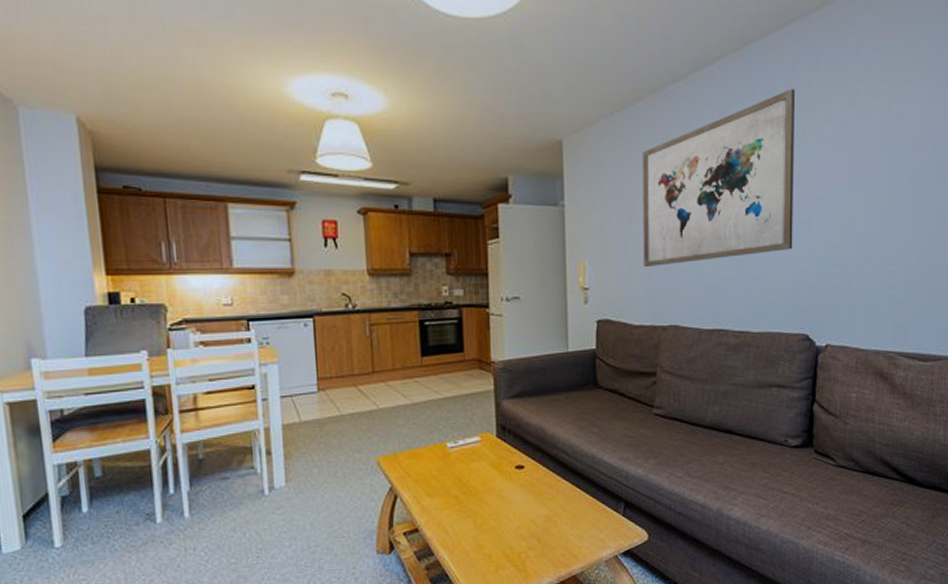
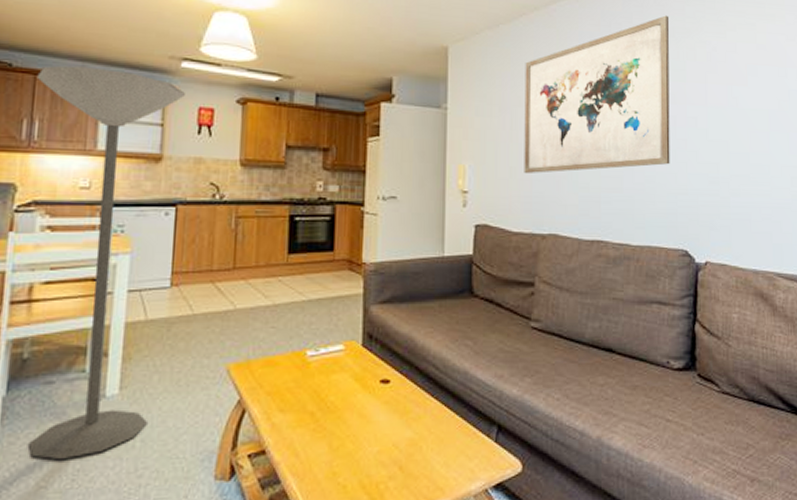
floor lamp: none [166,186,313,541] -> present [27,65,185,459]

